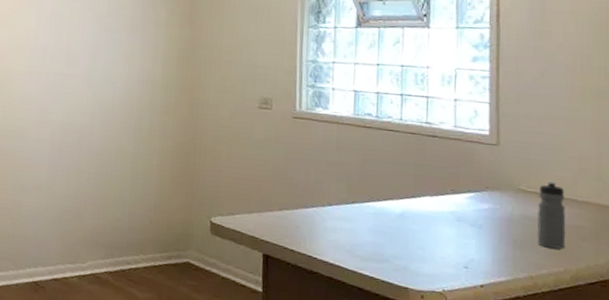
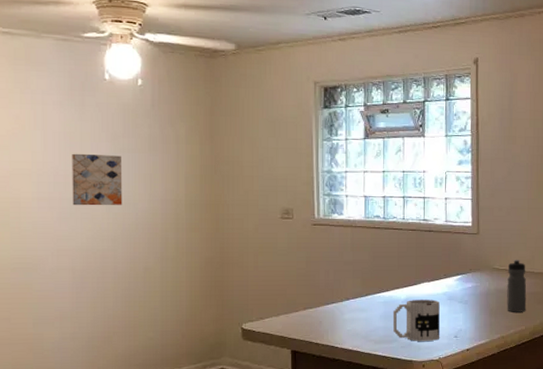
wall art: none [57,31,105,83] -> present [72,153,123,206]
mug: none [384,214,445,268] -> present [392,299,440,341]

